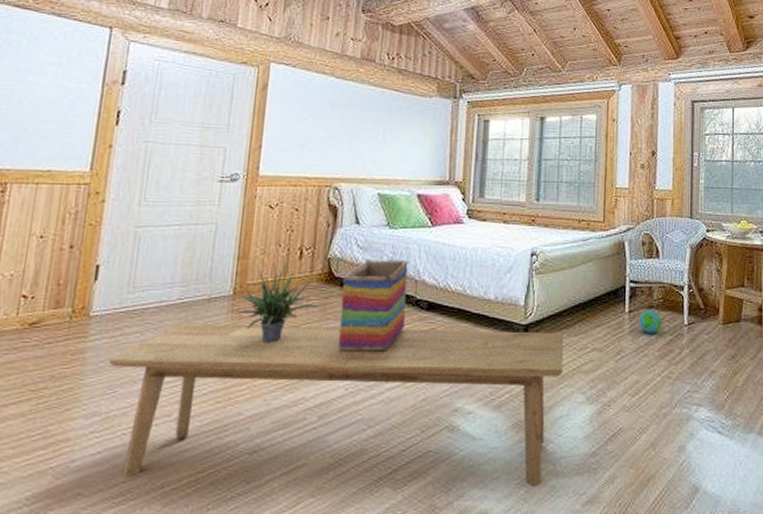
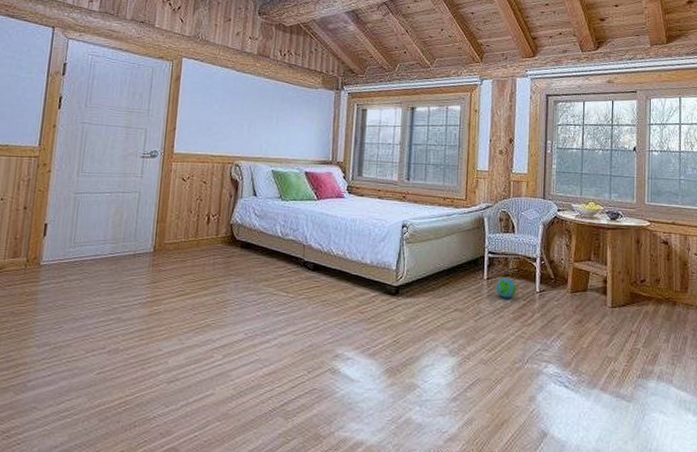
bench: present [109,323,564,487] -> none [56,273,430,424]
potted plant: present [236,260,320,343] -> none [156,224,224,293]
decorative box: present [337,259,409,352] -> none [239,226,298,304]

